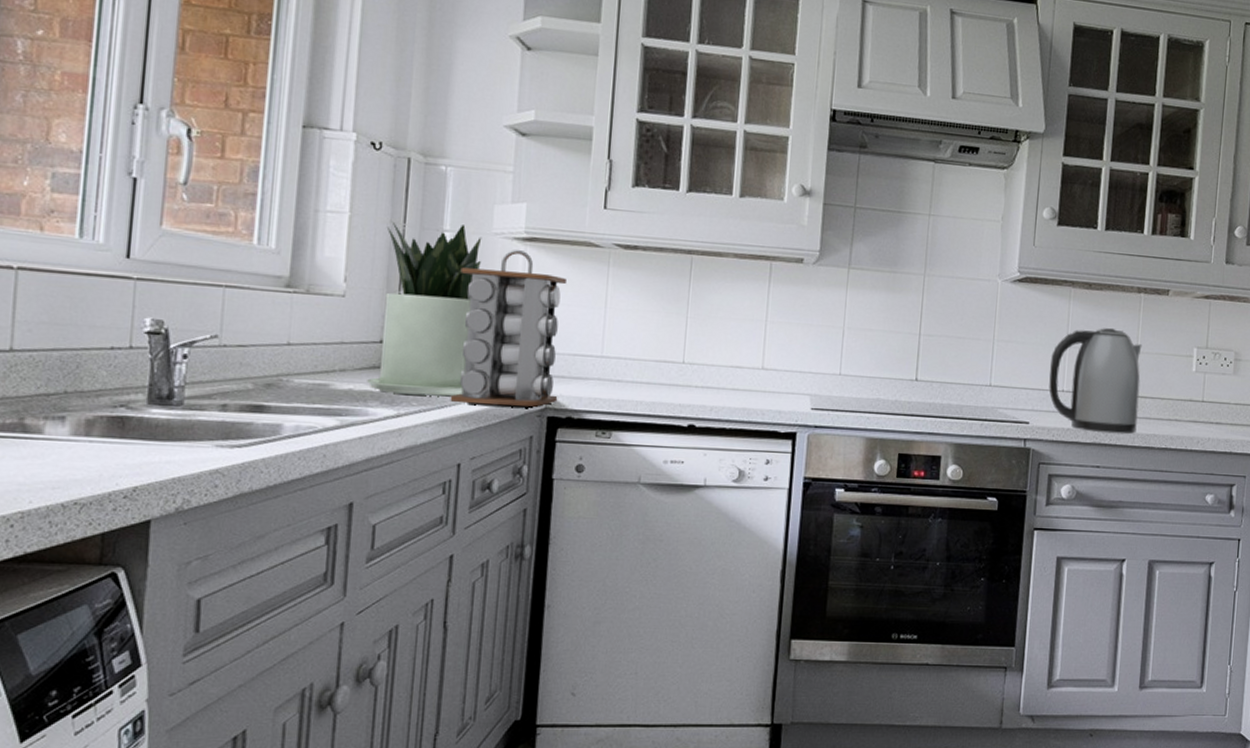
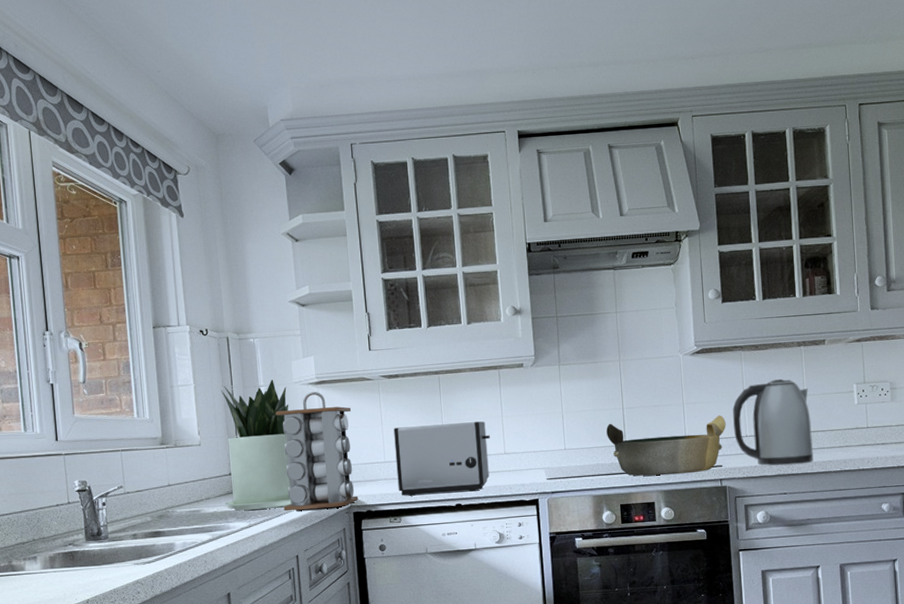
toaster: none [614,314,748,411] -> present [393,421,491,496]
cooking pot: none [895,350,1041,427] -> present [606,415,726,476]

